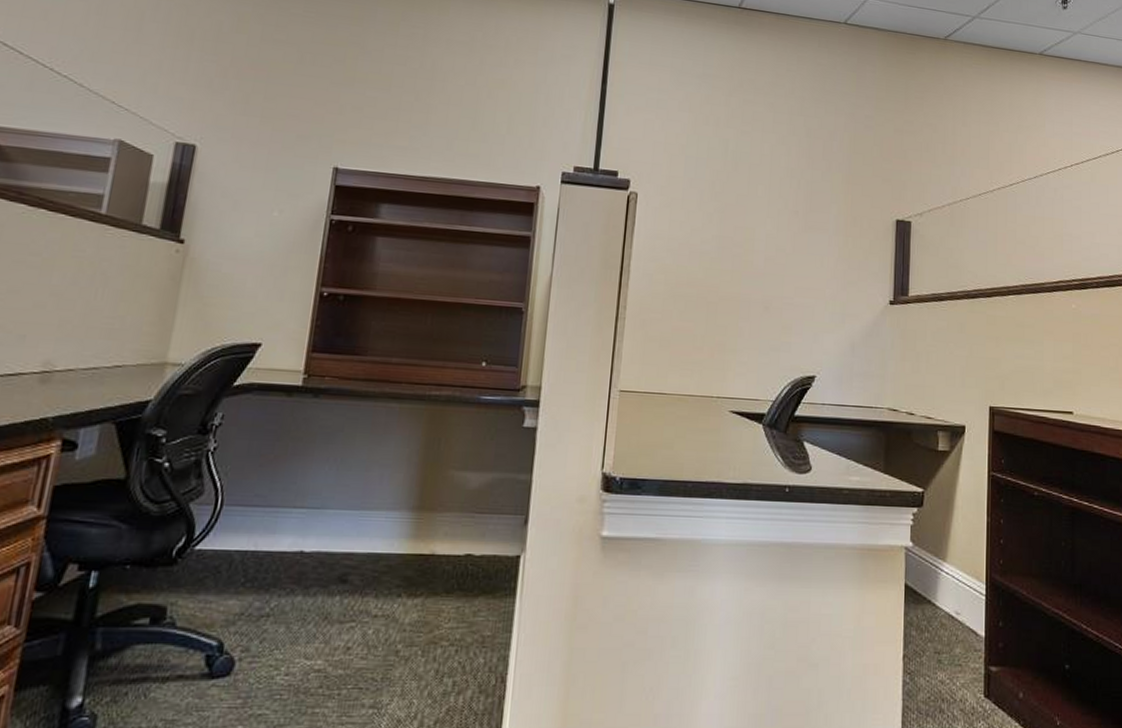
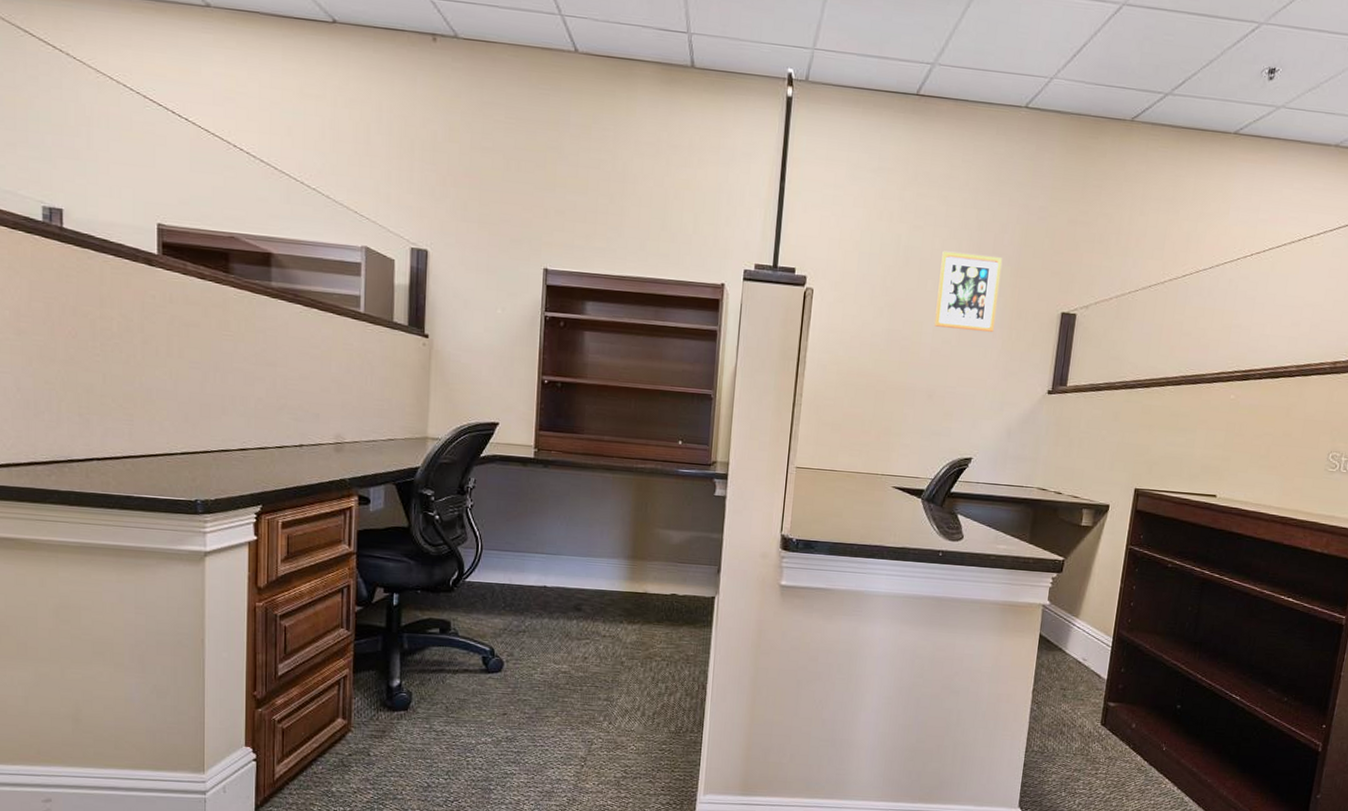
picture frame: none [767,156,833,239] -> present [934,251,1003,332]

